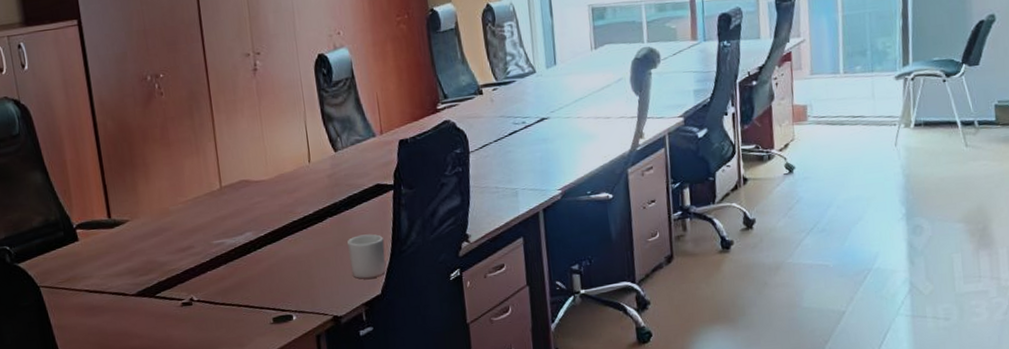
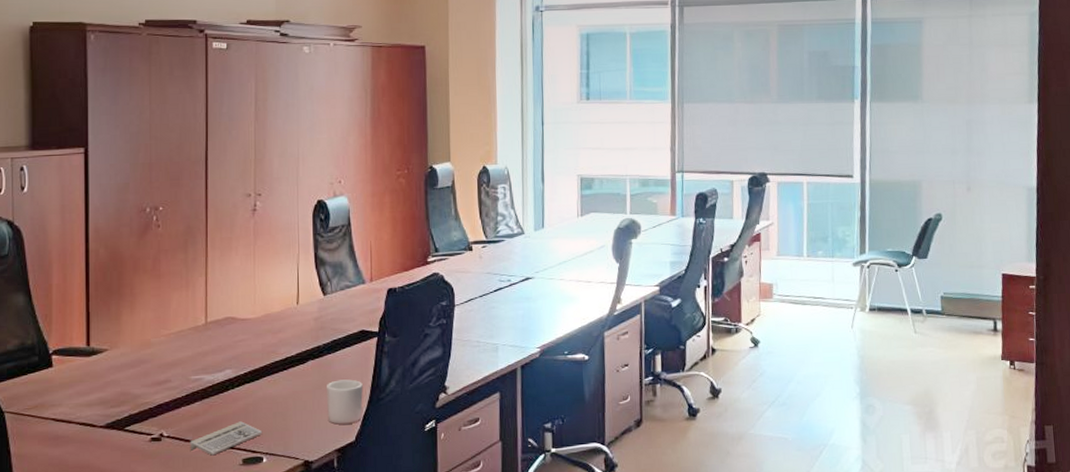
computer keyboard: none [220,282,290,317] -> present [190,421,263,456]

